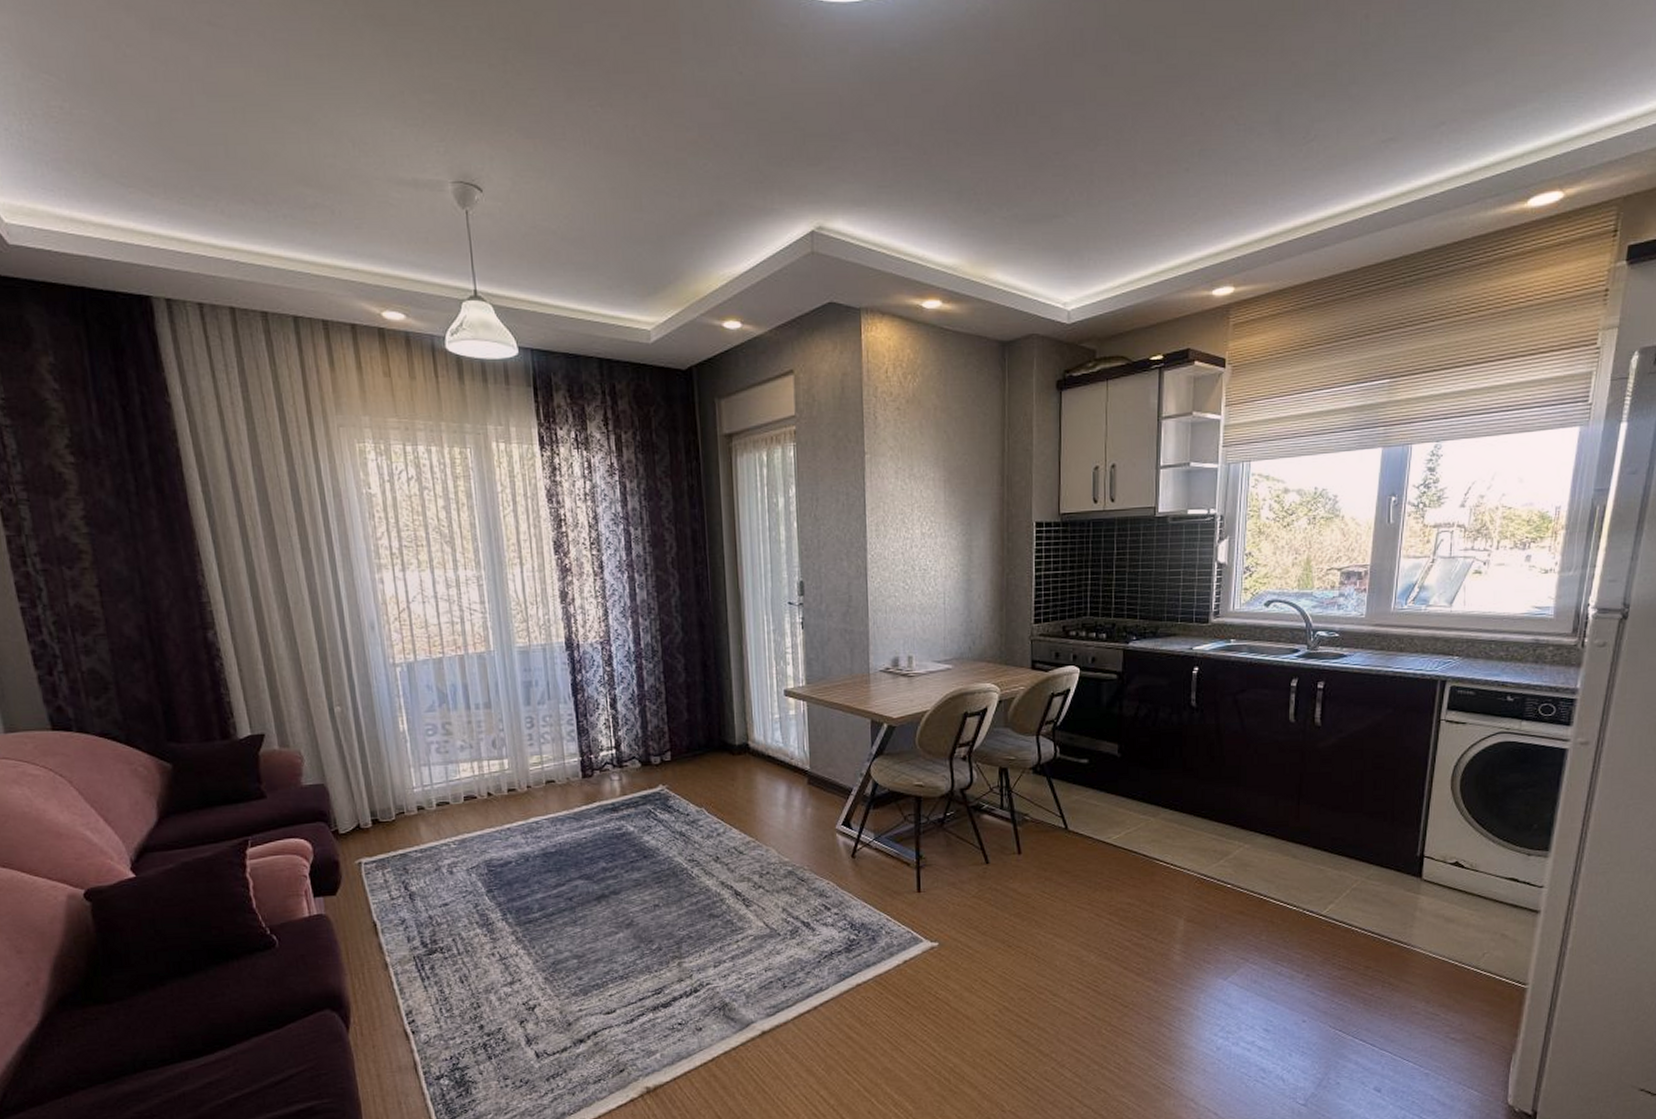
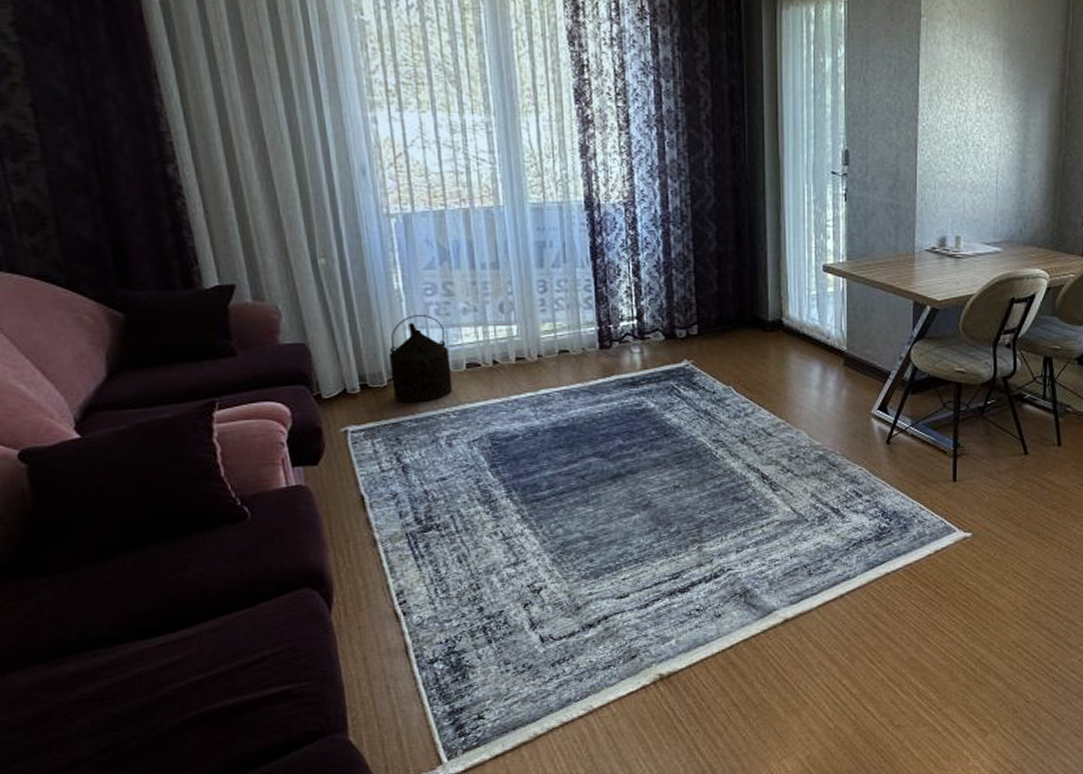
watering can: none [396,753,453,834] -> present [389,315,453,402]

